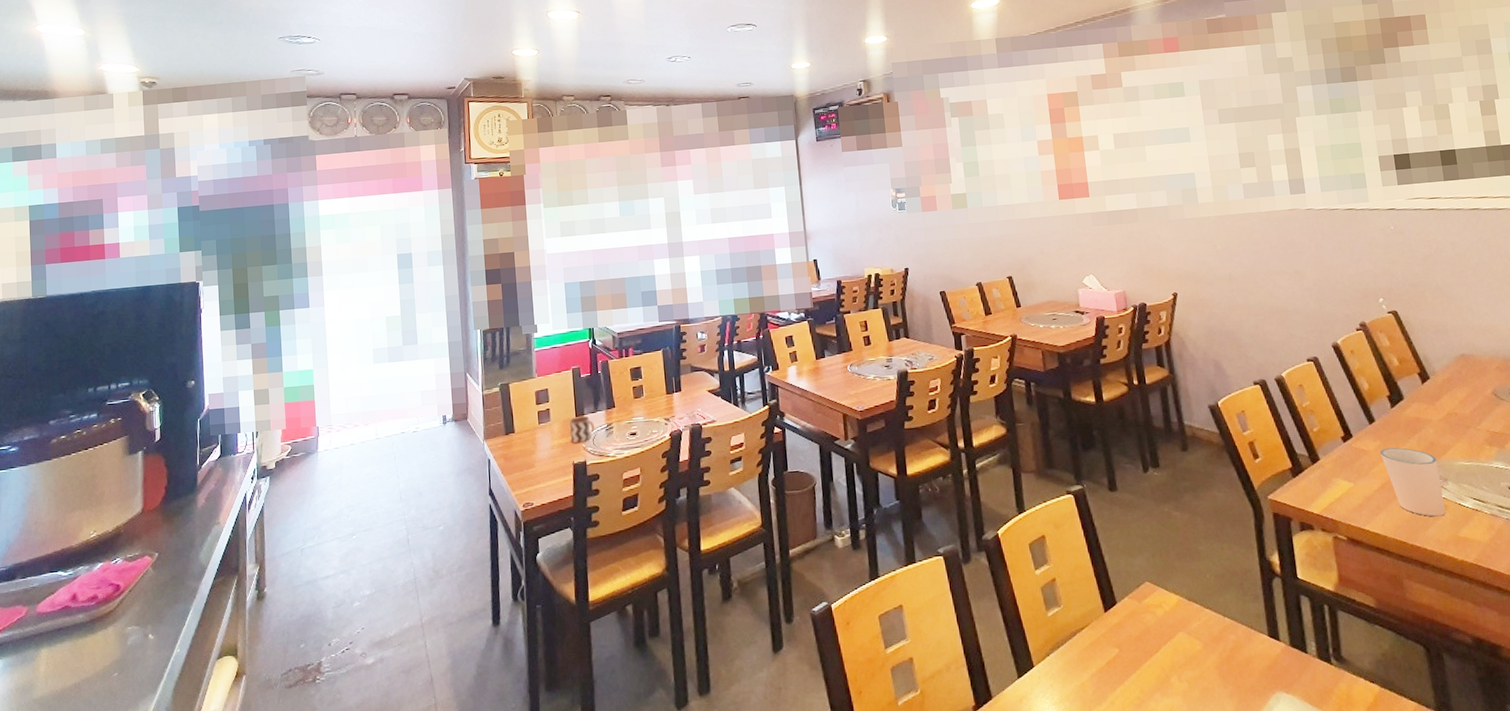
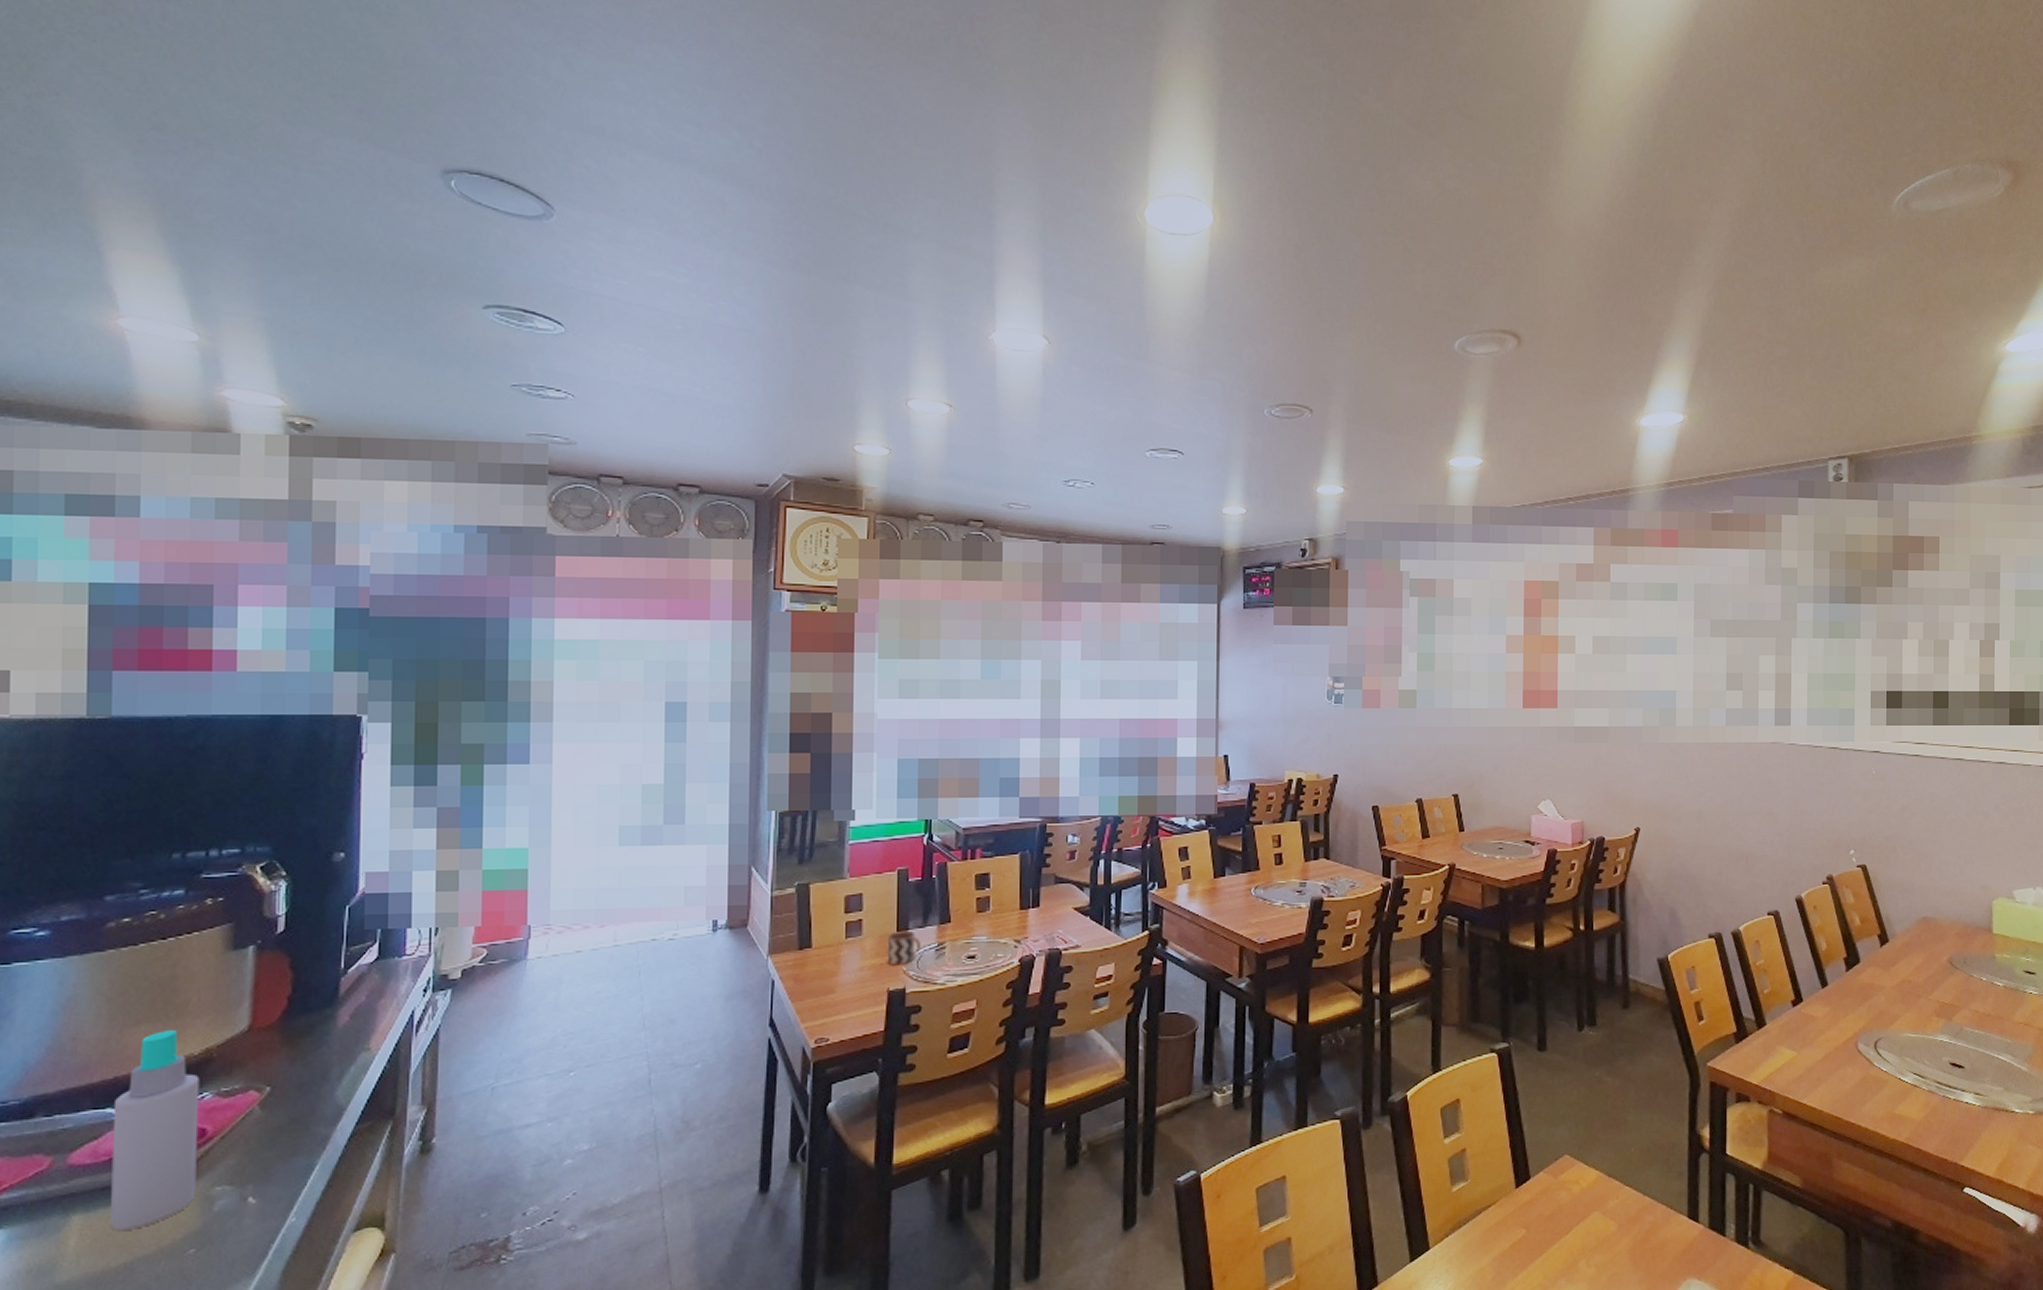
spray bottle: none [62,514,116,660] -> present [109,1030,200,1231]
cup: present [1380,447,1449,517] -> none [1828,1014,1892,1092]

